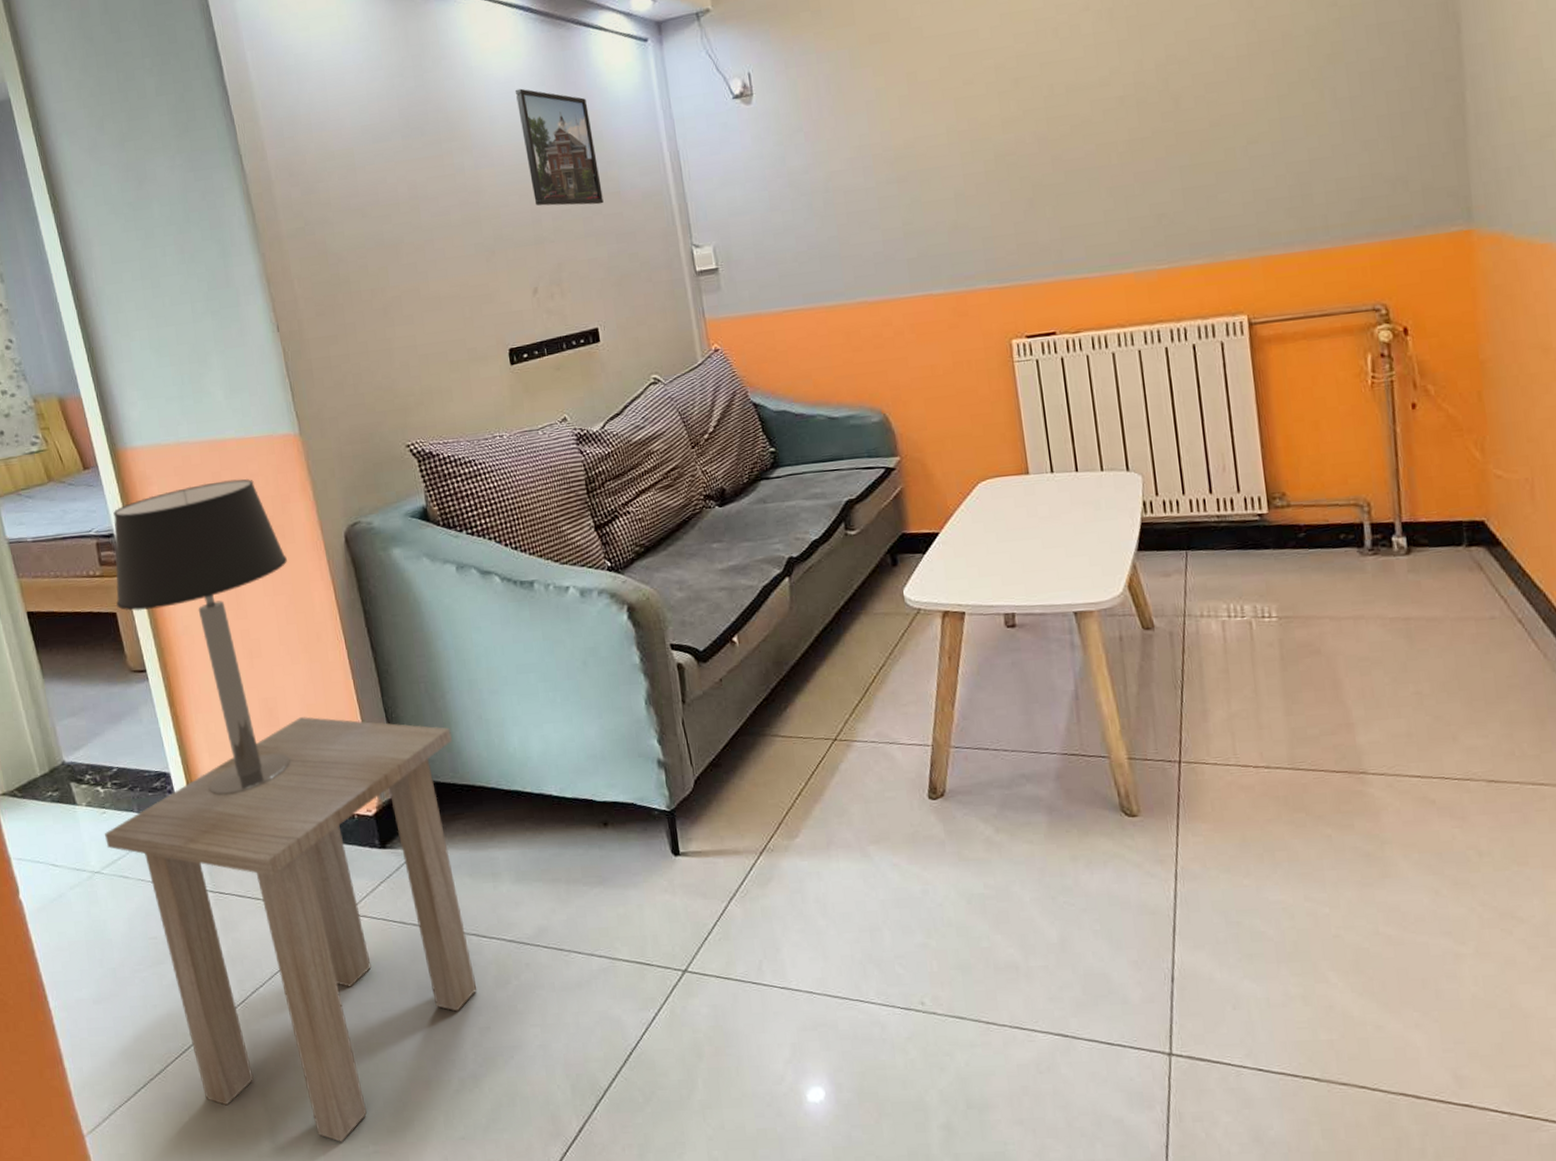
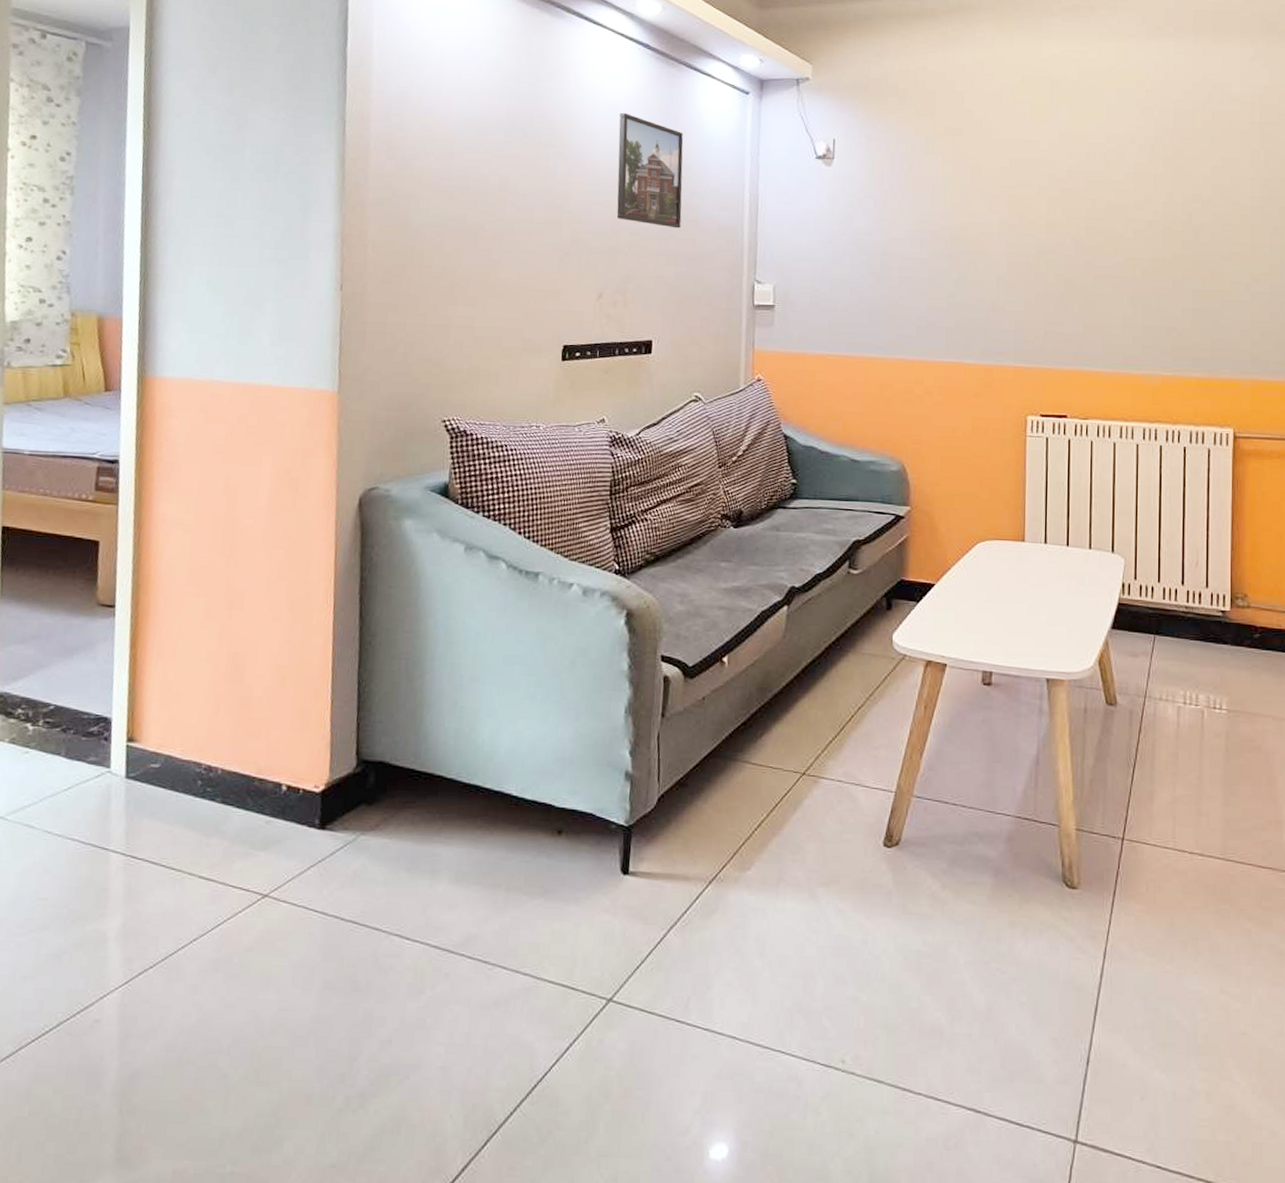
side table: present [105,716,477,1142] -> none [19,678,422,1158]
table lamp: present [113,478,290,795] -> none [101,424,295,751]

